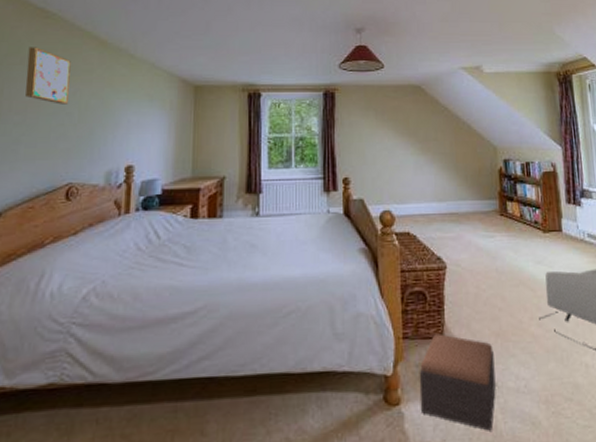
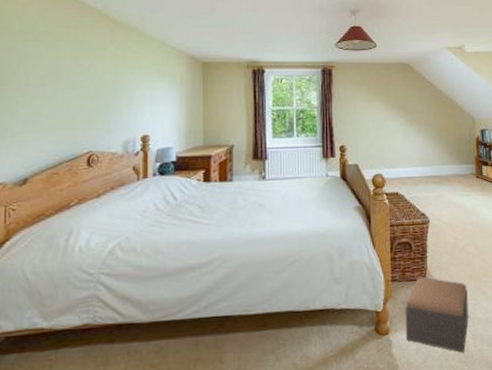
wall art: present [25,47,71,105] -> none [41,24,84,79]

